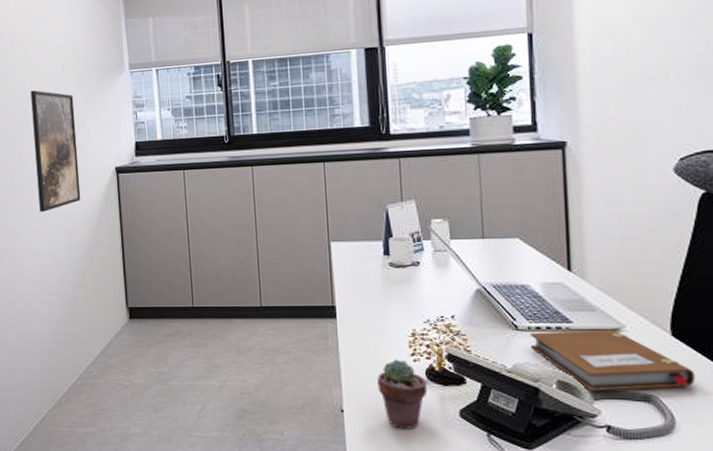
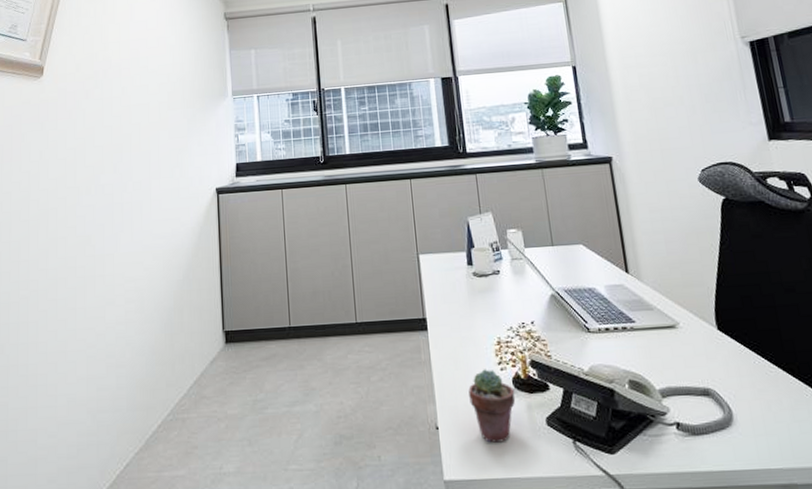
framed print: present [30,90,81,212] -> none [136,115,181,235]
notebook: present [530,329,695,391] -> none [601,326,743,388]

